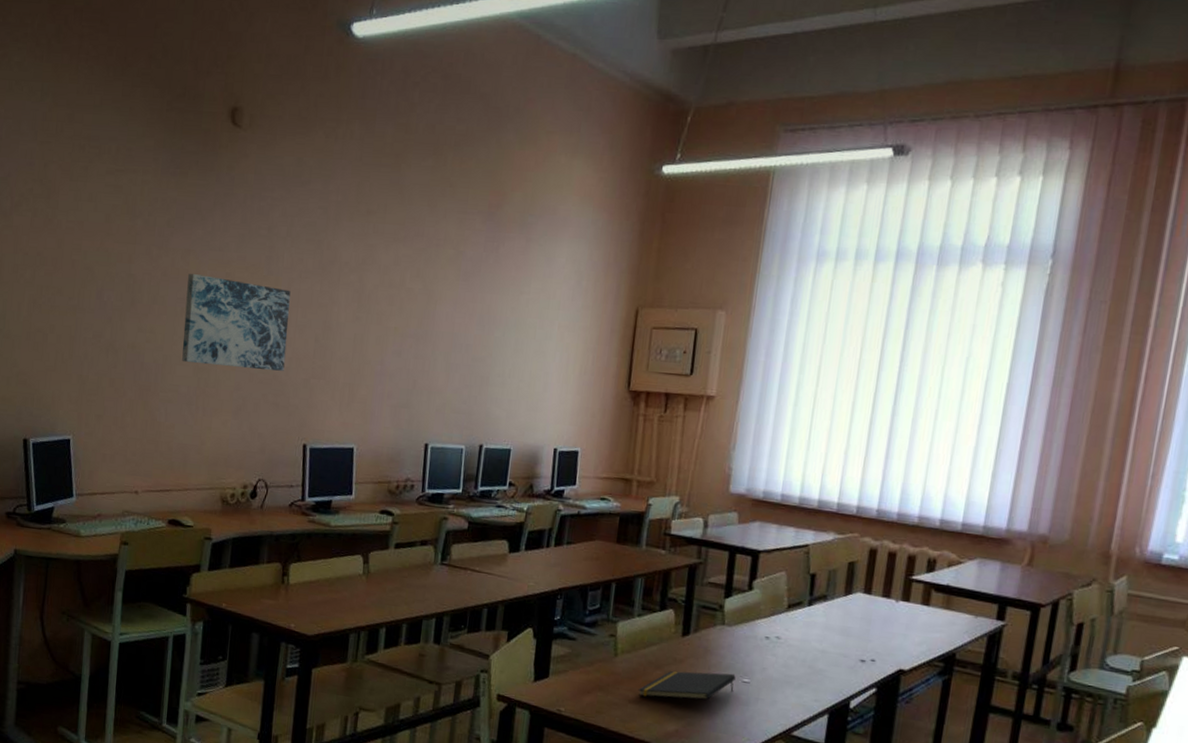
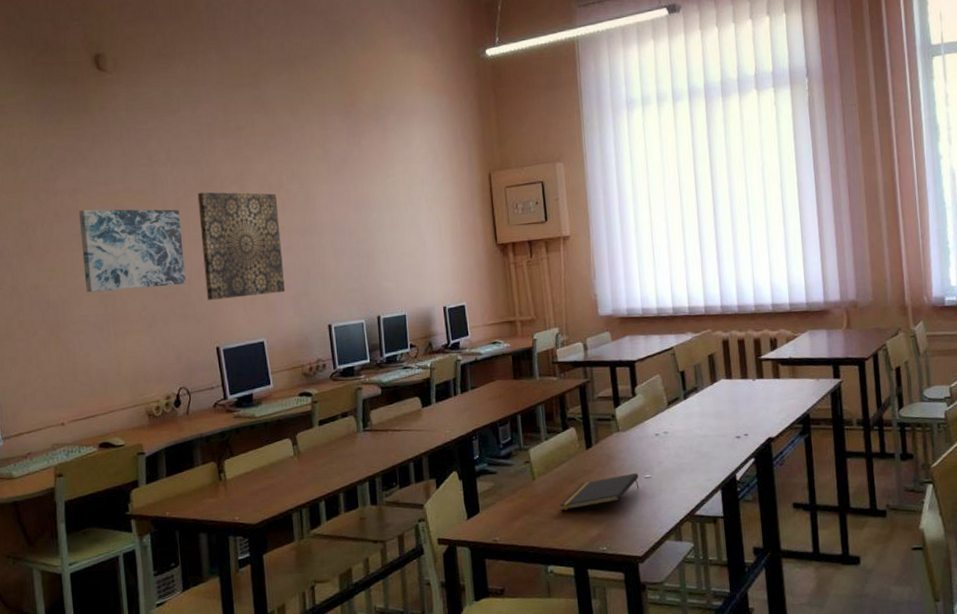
wall art: none [302,276,396,400] -> present [197,192,285,300]

